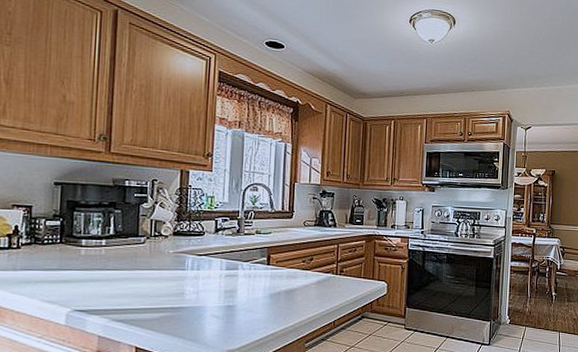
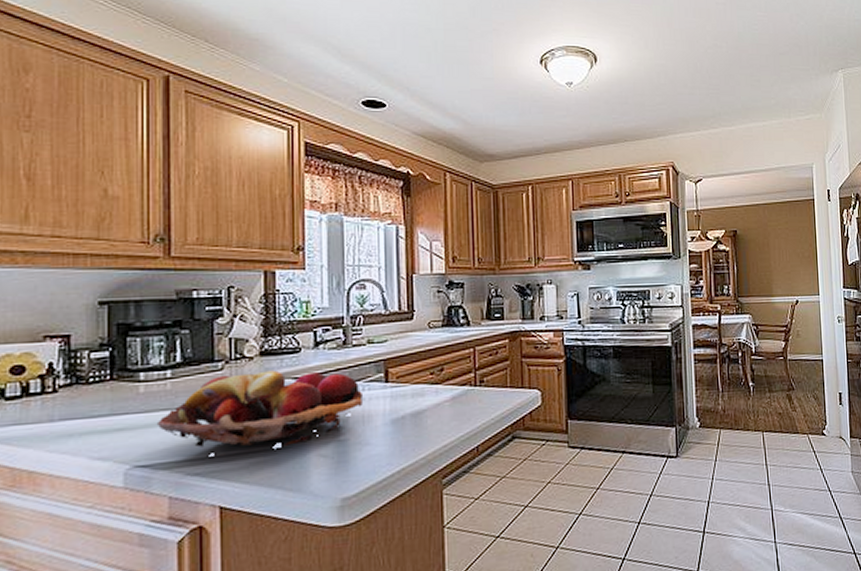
fruit basket: none [92,247,249,309] -> present [156,370,362,456]

